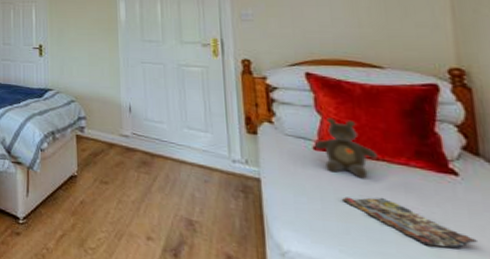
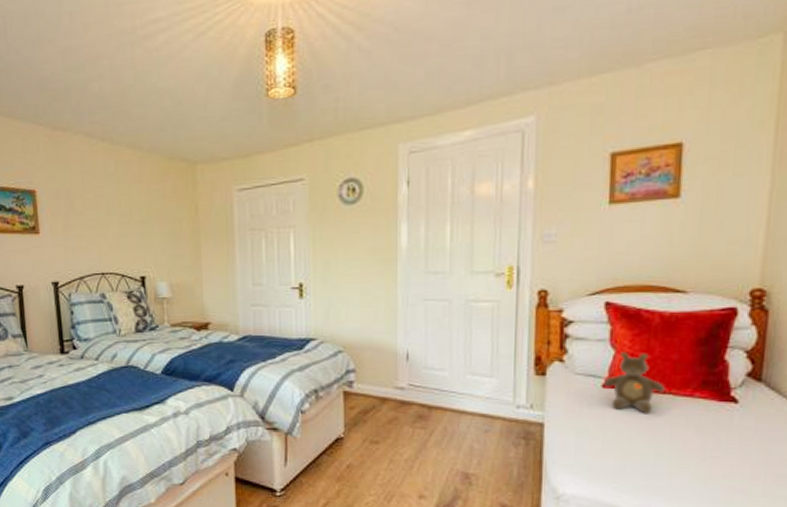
magazine: present [342,196,477,250] -> none [623,431,742,475]

